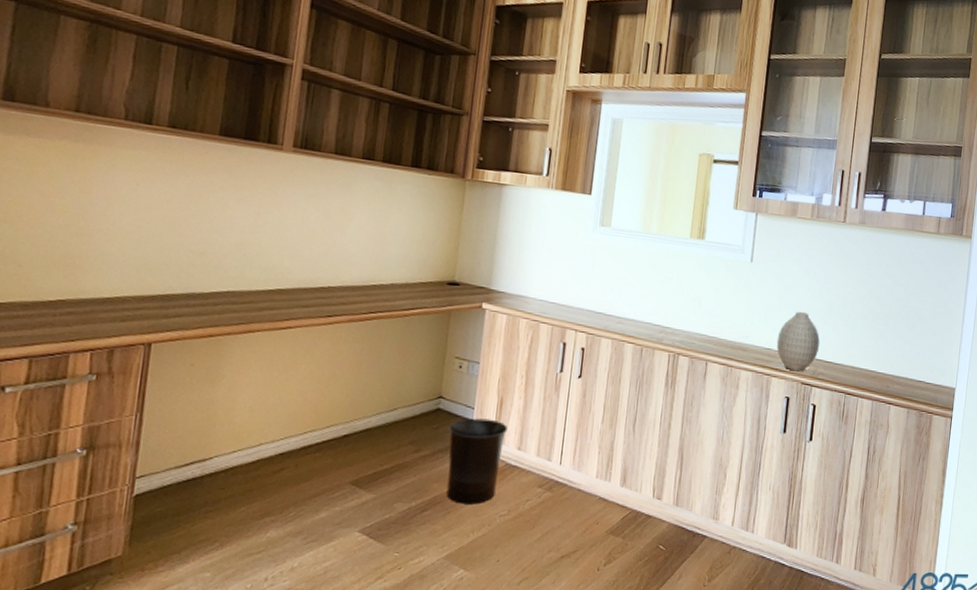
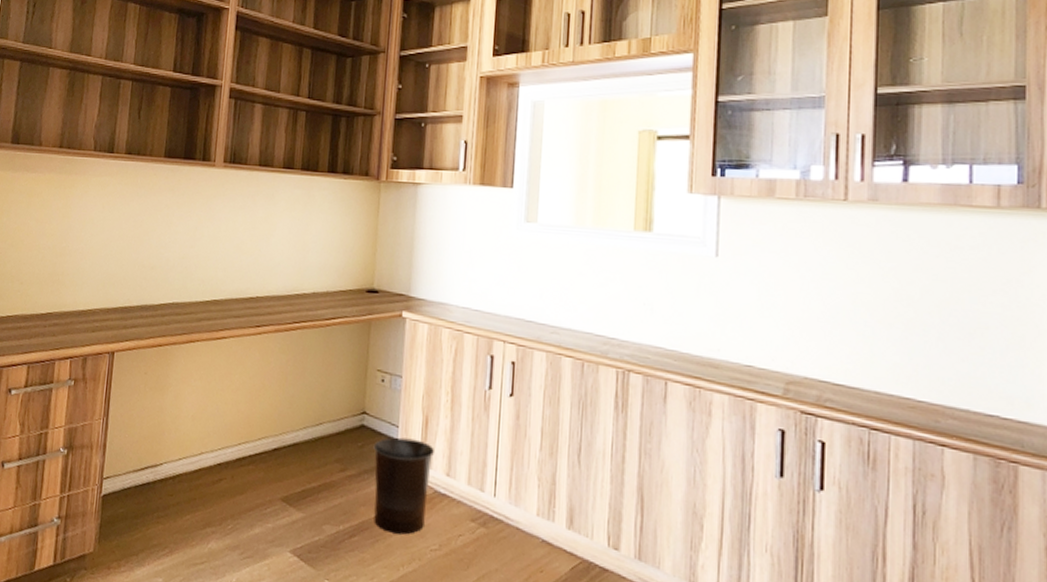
vase: present [776,311,821,372] -> none [760,317,824,397]

